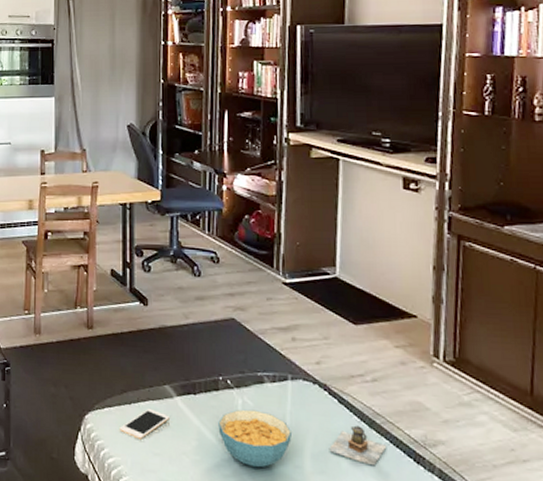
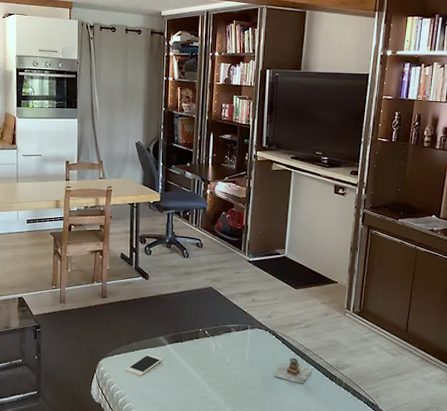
cereal bowl: present [218,409,292,468] -> none [198,351,249,390]

